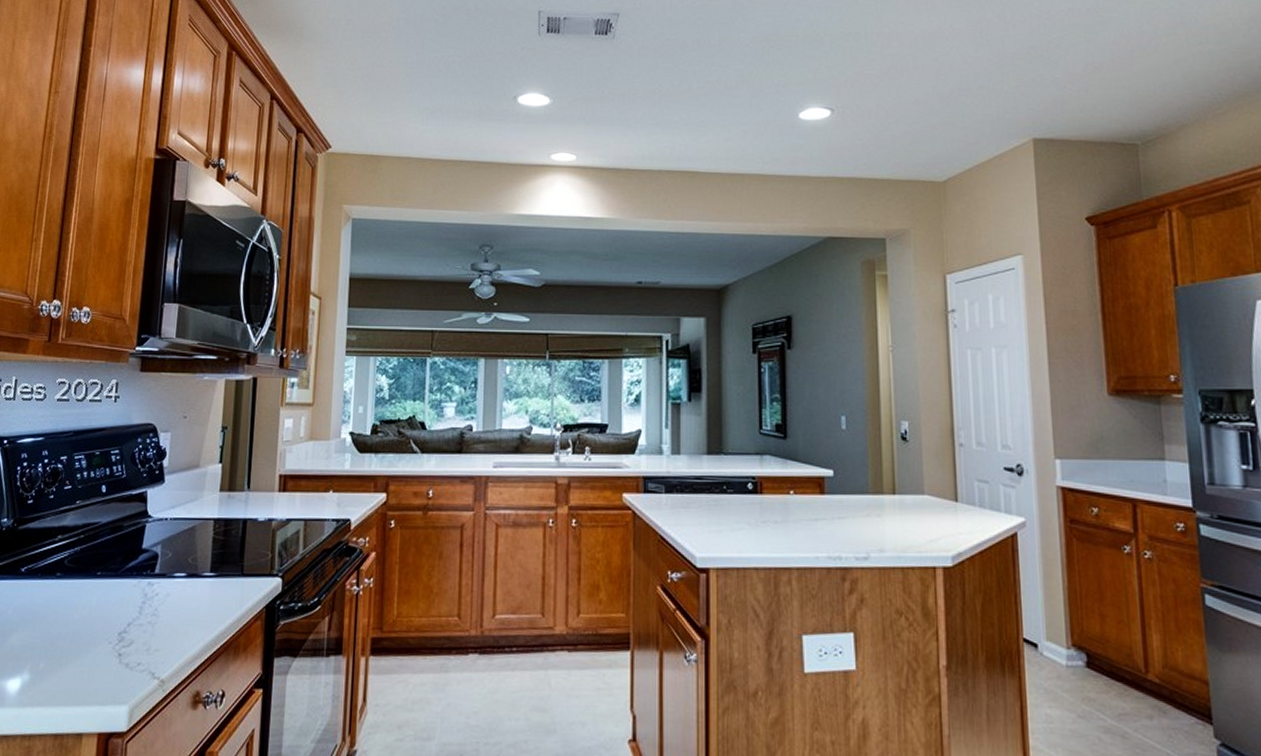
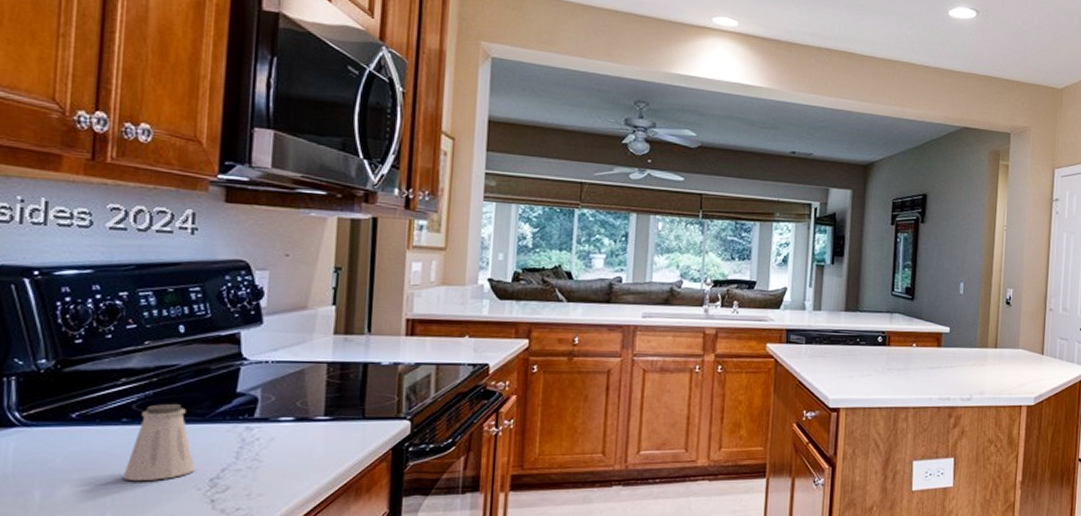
saltshaker: none [55,559,109,634] -> present [123,403,196,482]

